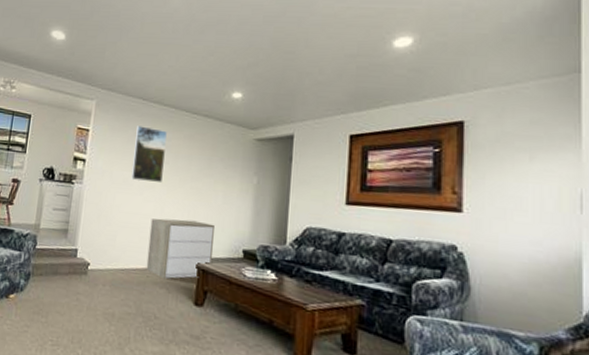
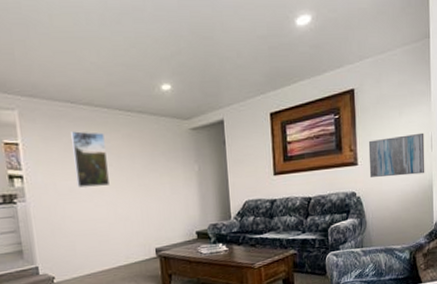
dresser: present [146,218,215,279] -> none [106,214,170,273]
wall art: none [479,184,569,242] -> present [368,132,425,178]

